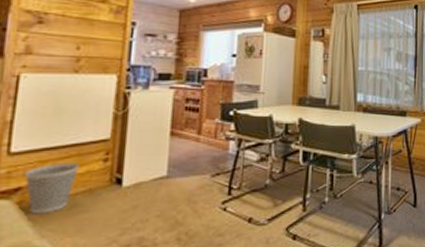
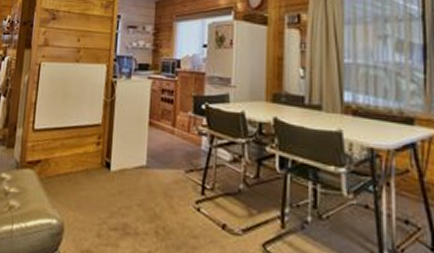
wastebasket: present [24,163,81,215] -> none [43,142,80,187]

